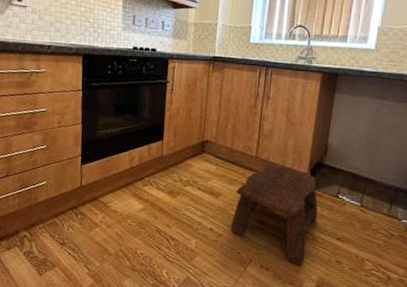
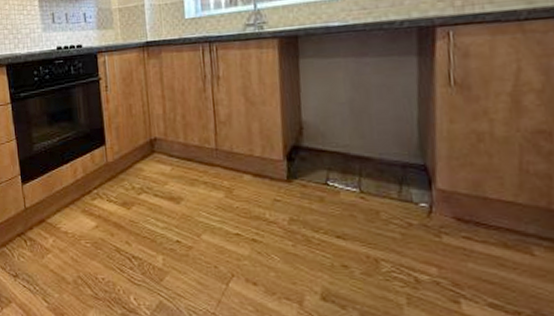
stool: present [230,163,318,266] -> none [199,154,307,276]

